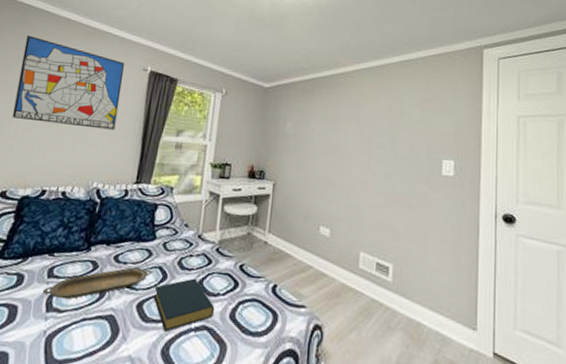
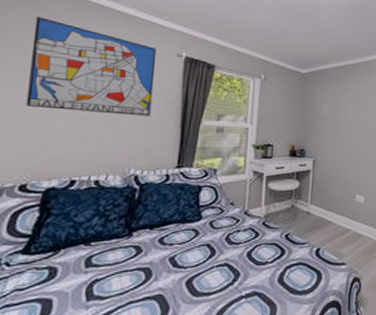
serving tray: present [42,266,152,300] -> none [80,246,200,286]
hardback book: present [153,278,215,332] -> none [202,251,264,302]

